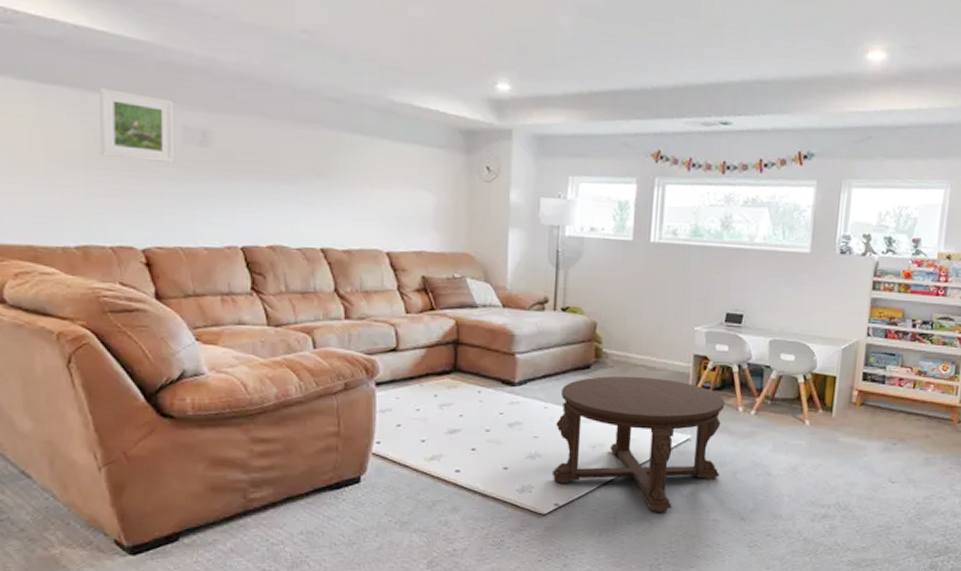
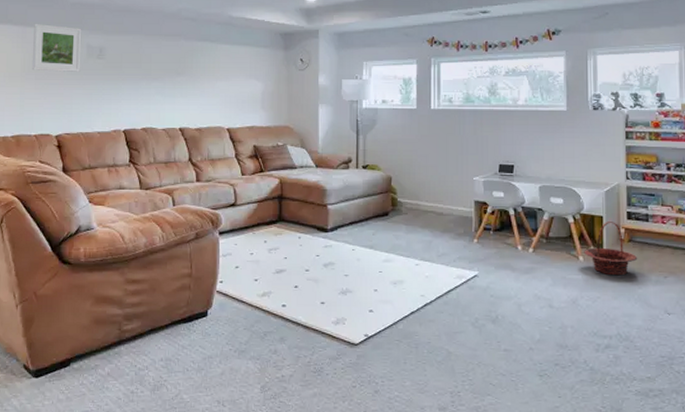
coffee table: present [552,375,725,512] -> none [361,221,506,342]
basket: none [811,382,868,441] -> present [584,222,638,275]

